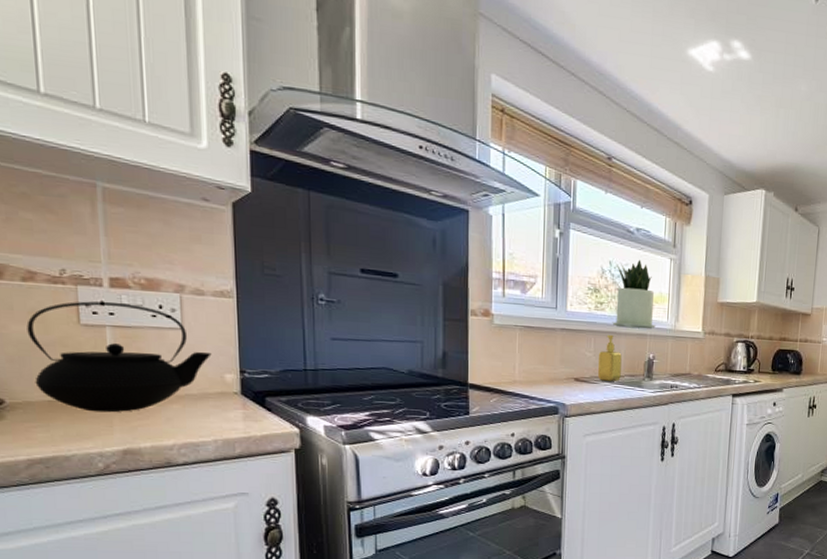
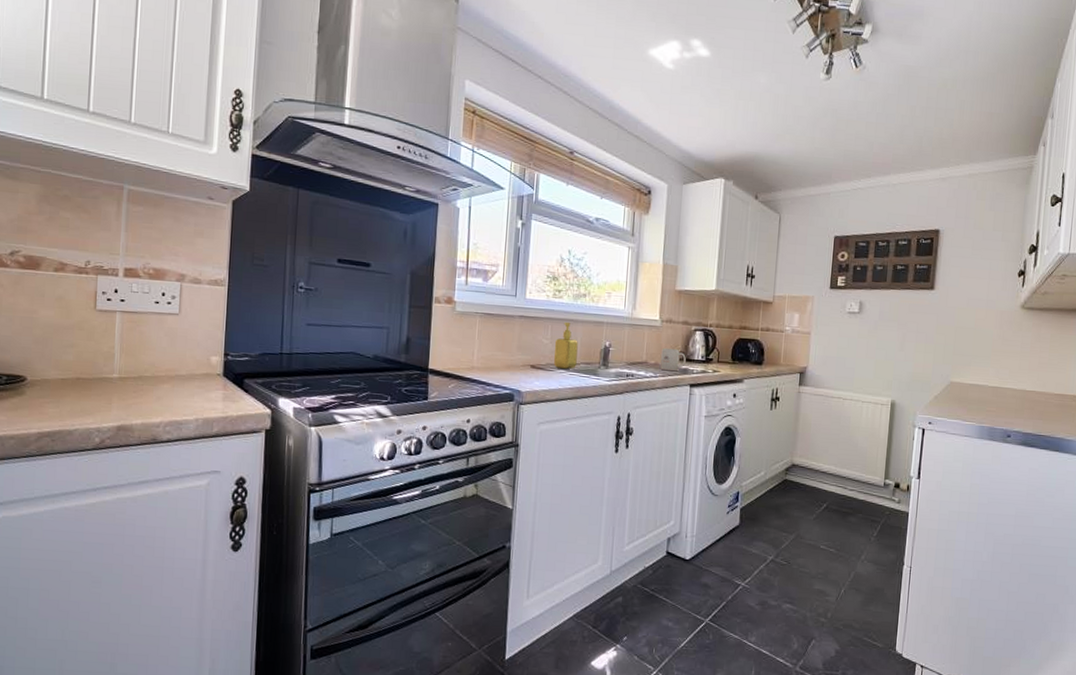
teapot: present [26,301,212,413] -> none [53,289,202,391]
planter: present [612,259,656,330] -> none [569,248,613,317]
mug: none [703,359,728,382] -> present [659,347,686,372]

